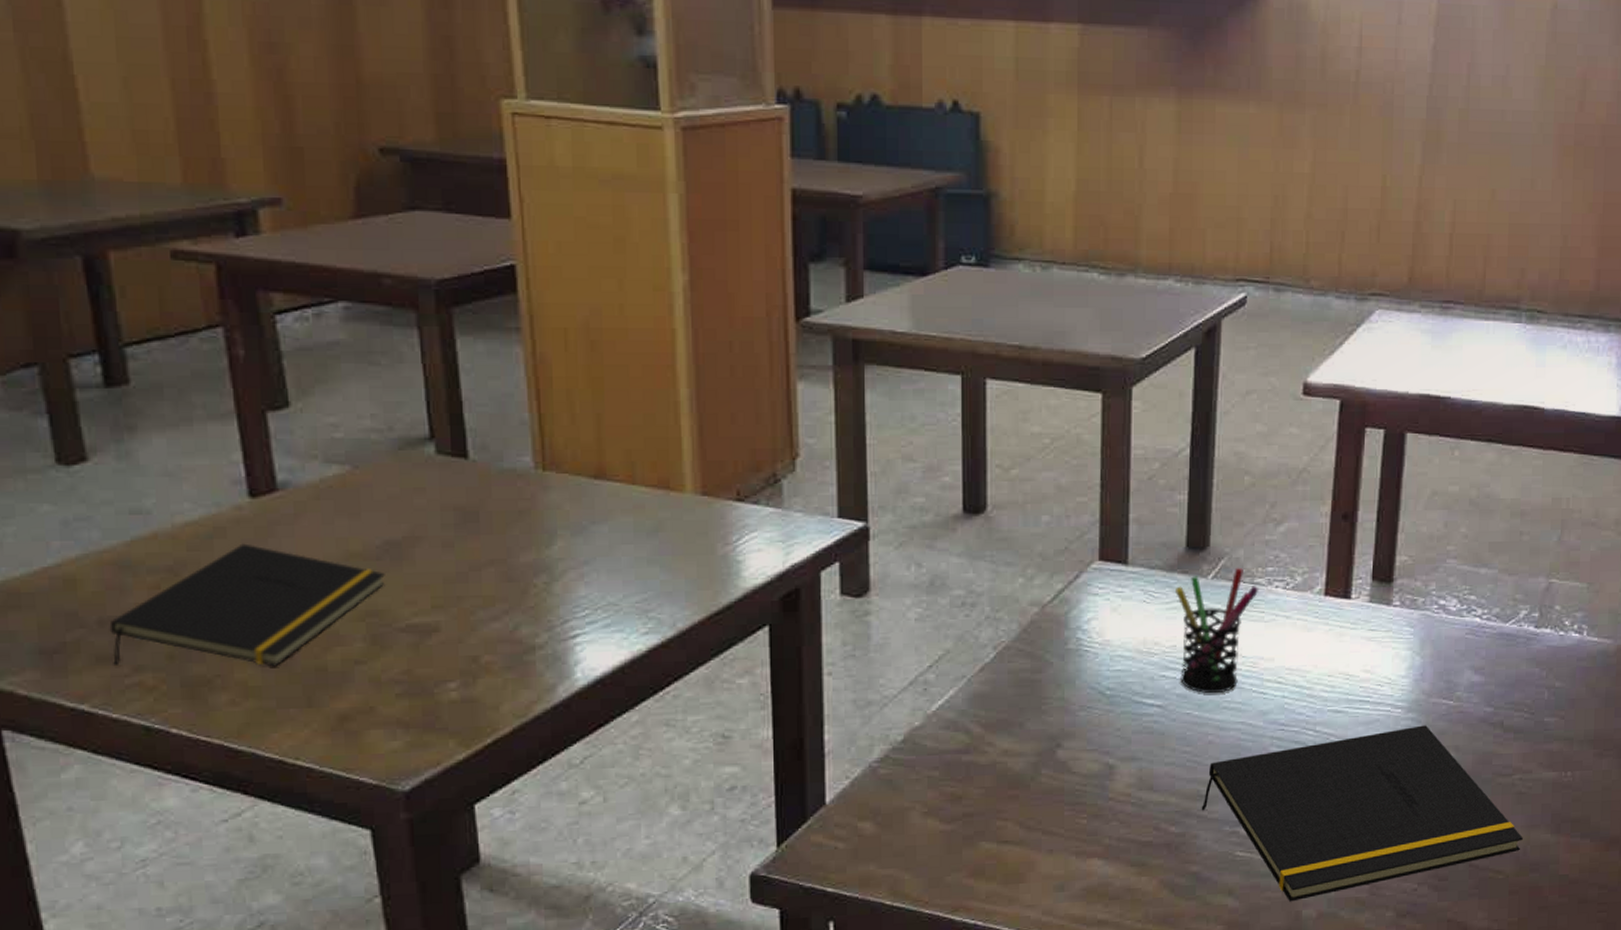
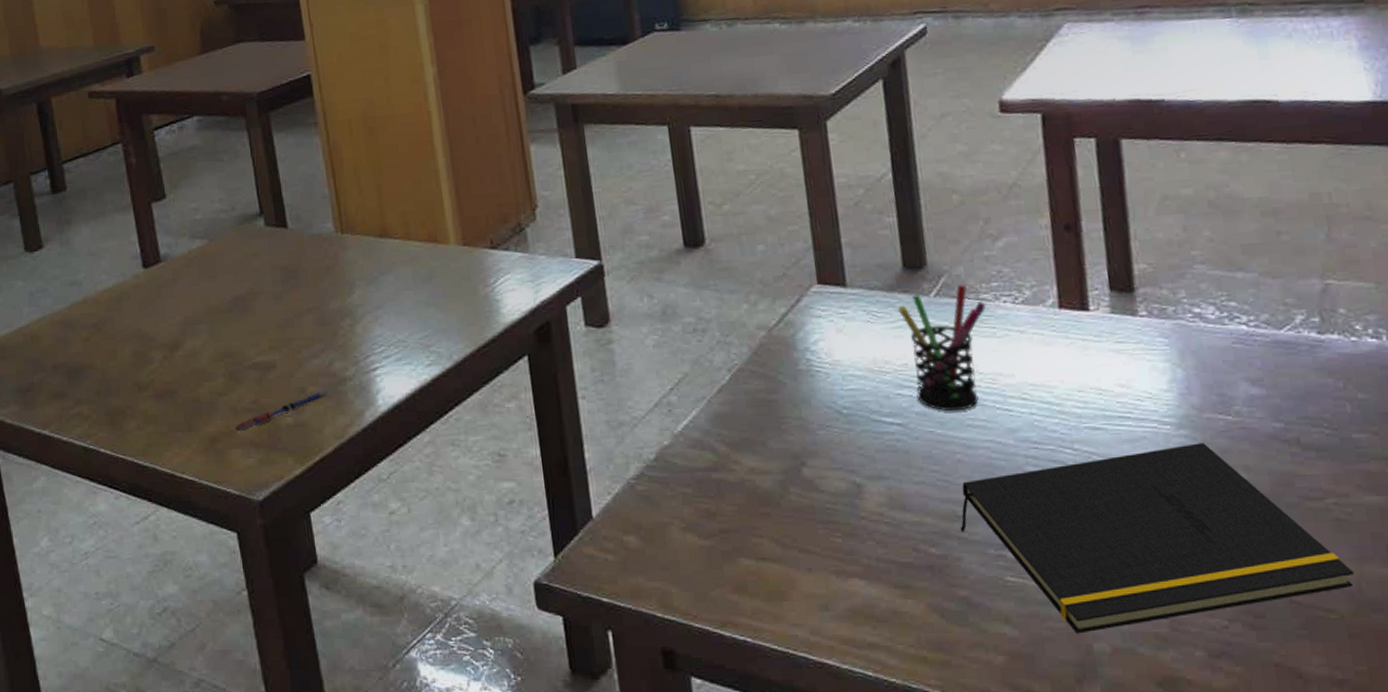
notepad: present [109,543,385,667] -> none [59,303,236,400]
pen: none [376,660,509,709] -> present [235,390,328,432]

